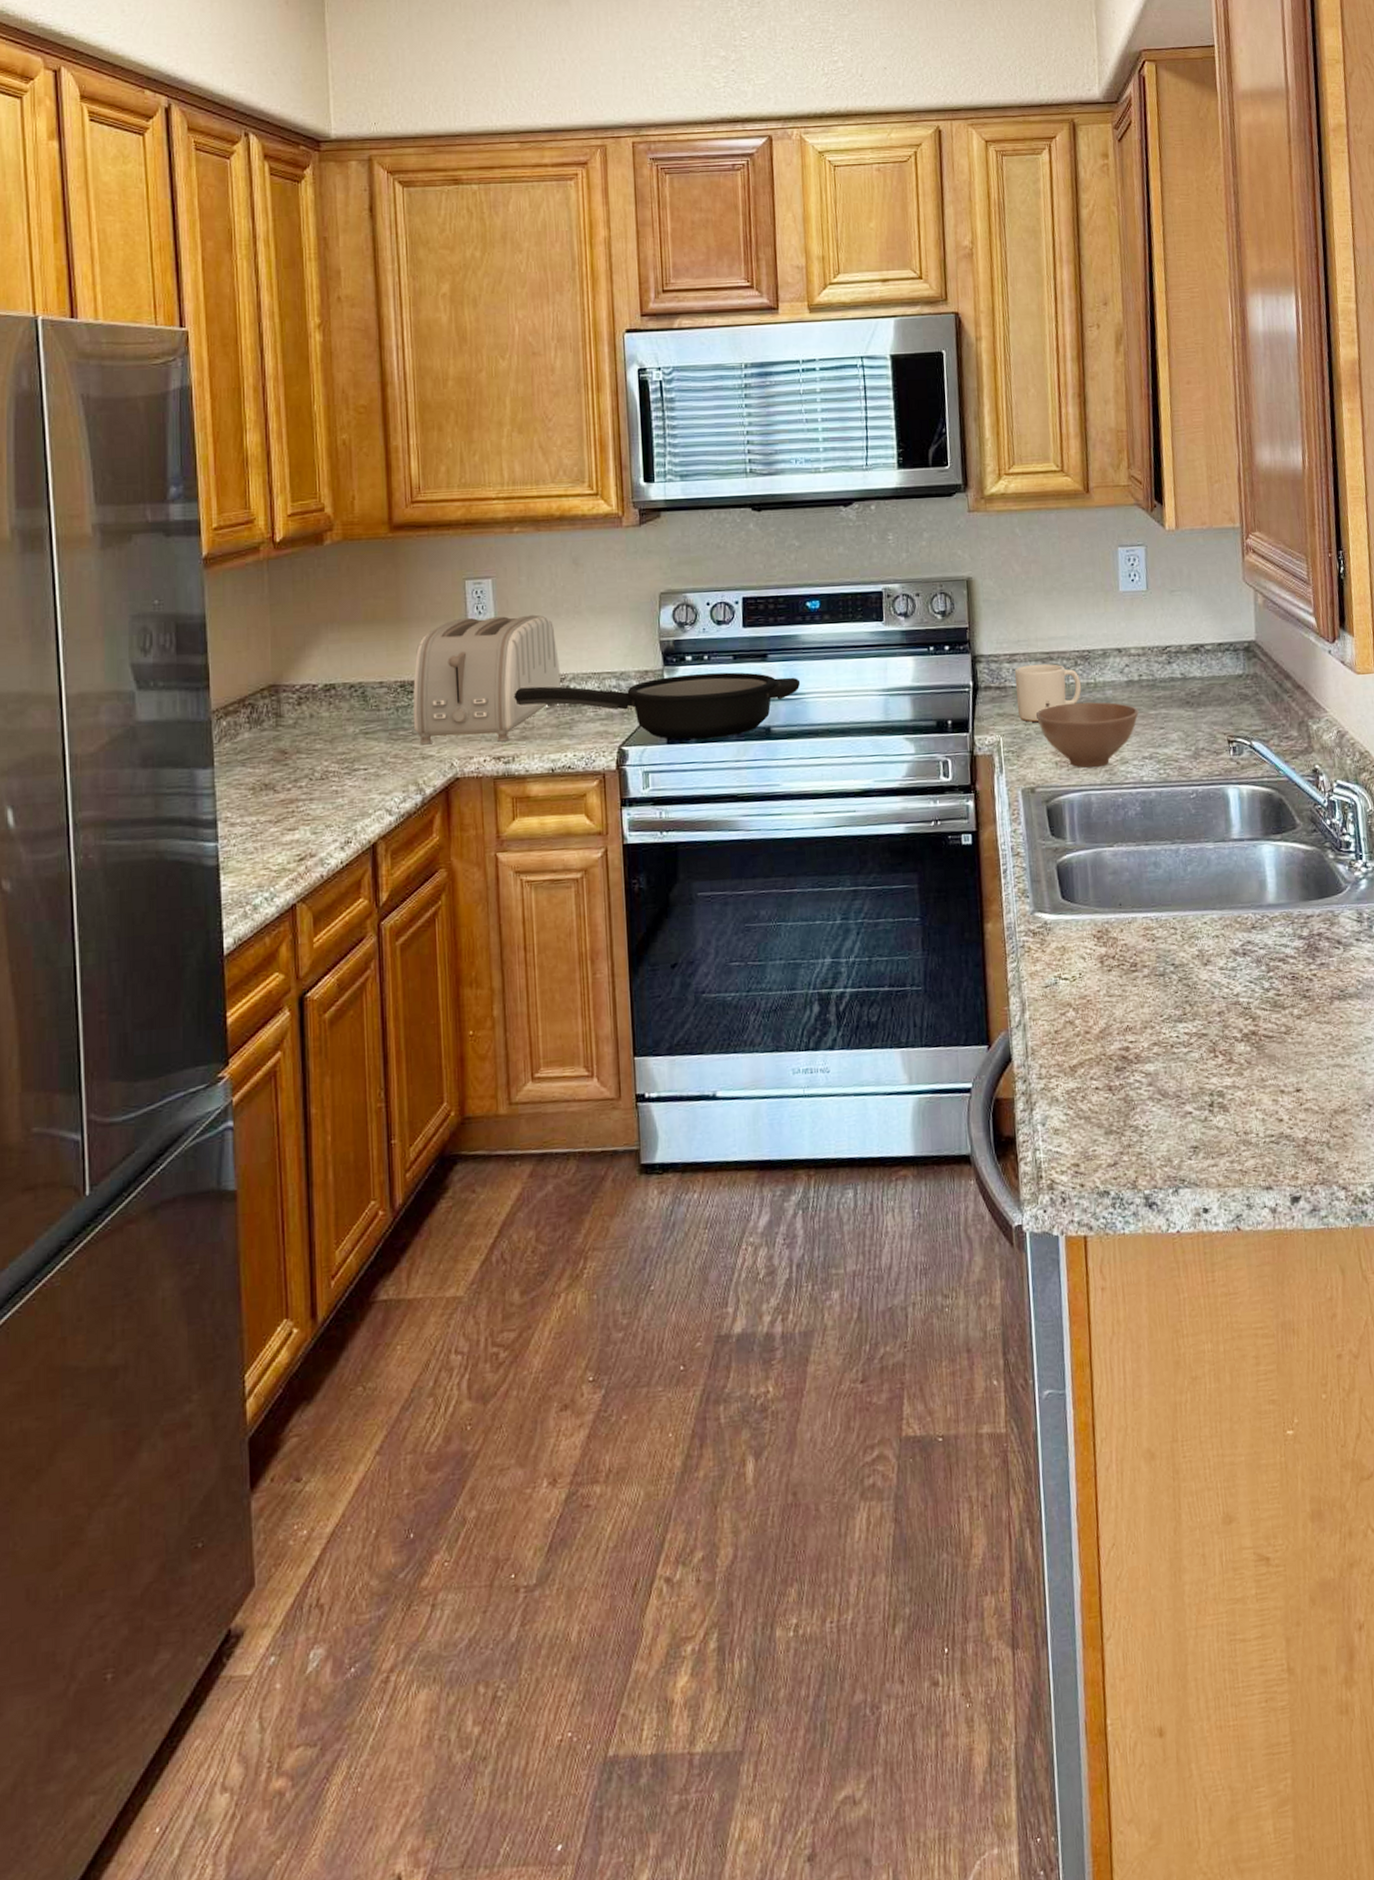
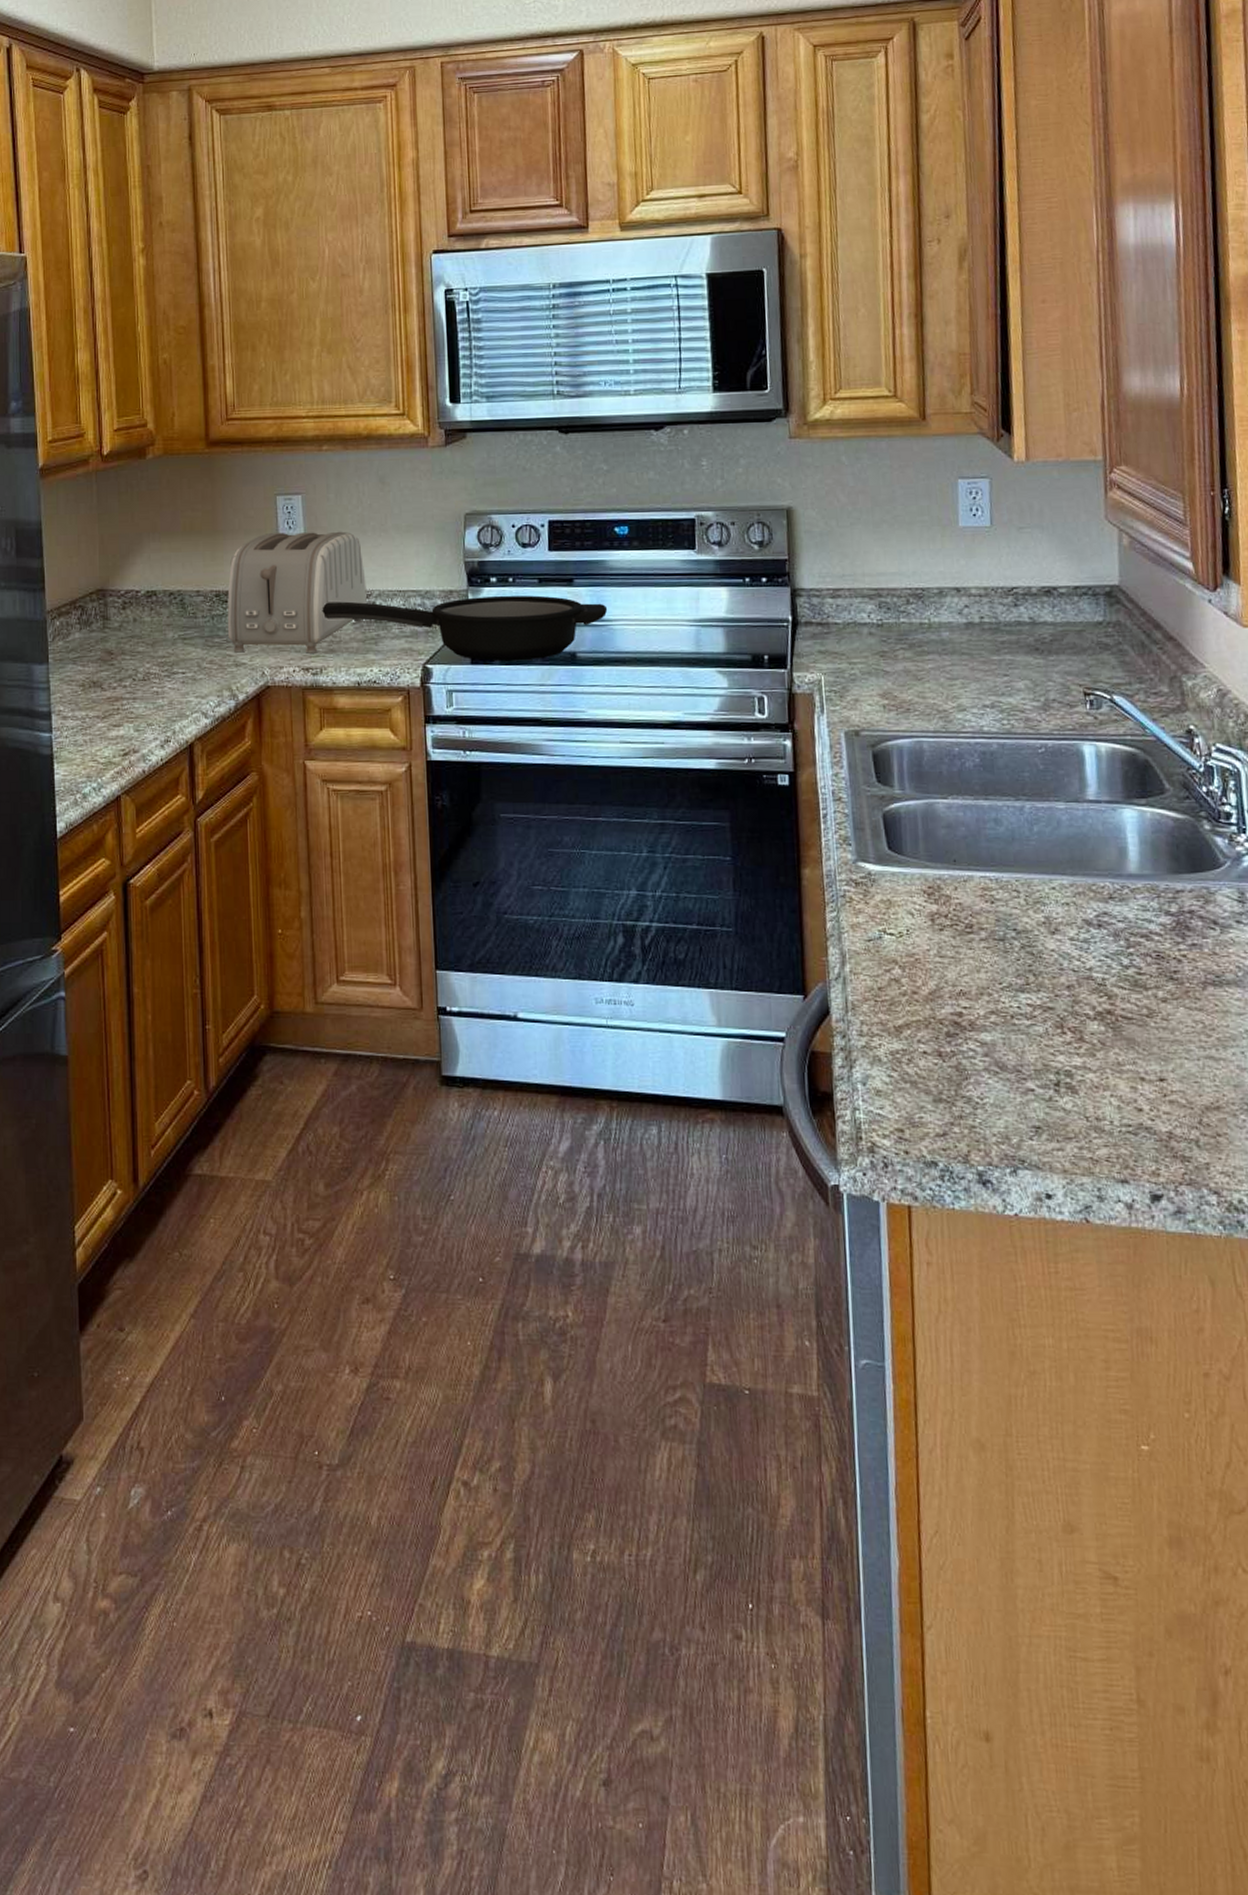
mug: present [1014,663,1082,723] -> none [838,600,914,663]
bowl: present [1035,702,1139,768] -> none [861,643,979,713]

